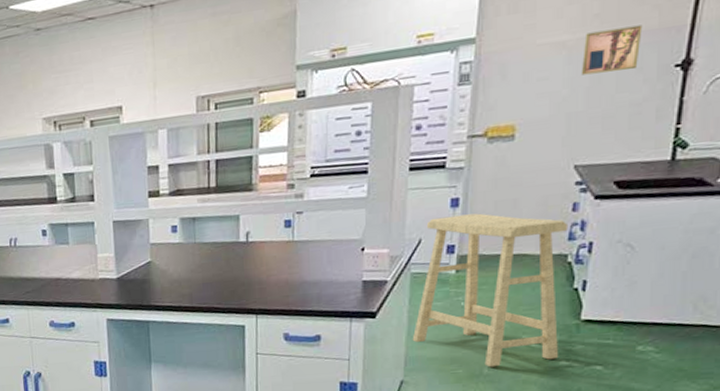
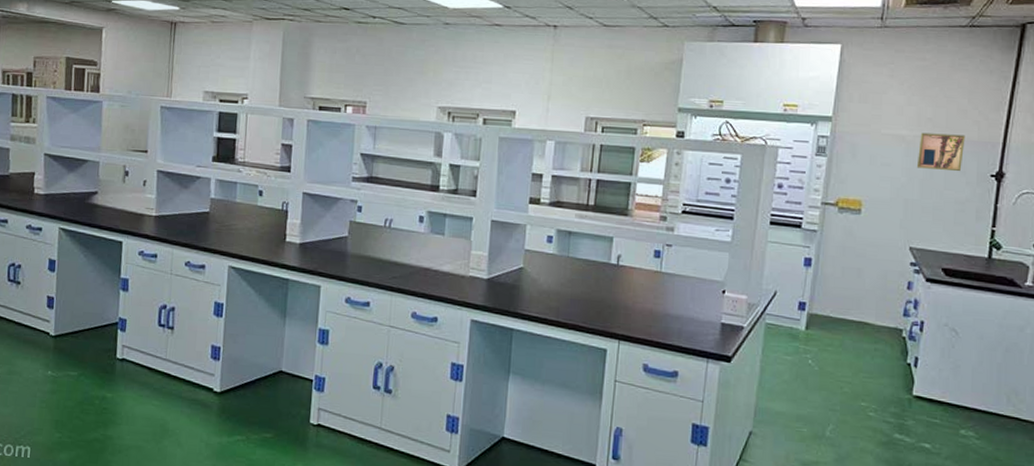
stool: present [412,213,569,367] -> none [762,273,904,431]

